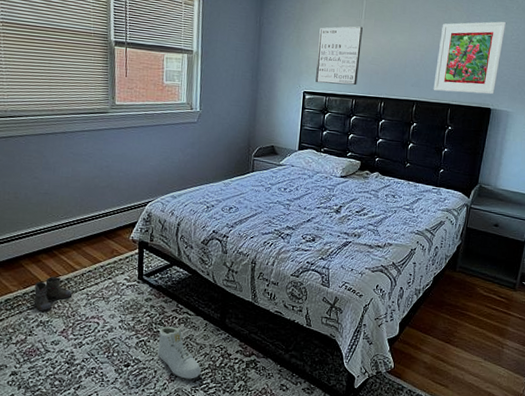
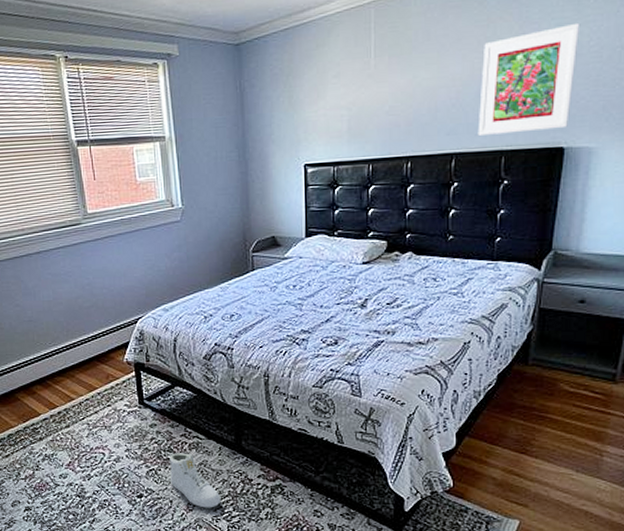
boots: present [29,277,73,312] -> none [32,408,73,445]
wall art: present [315,26,363,86] -> none [317,68,374,151]

